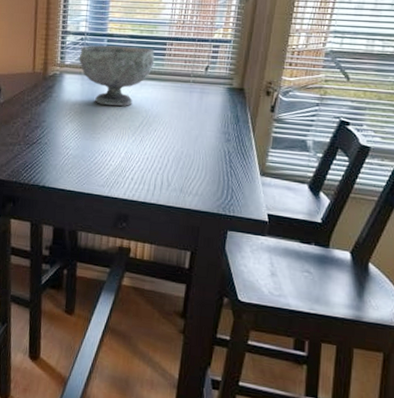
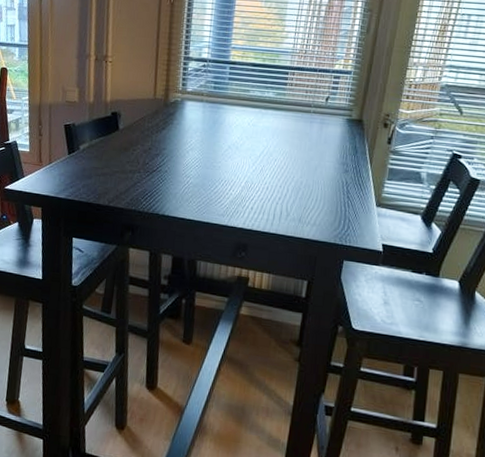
decorative bowl: present [79,45,155,107] -> none [200,72,277,135]

